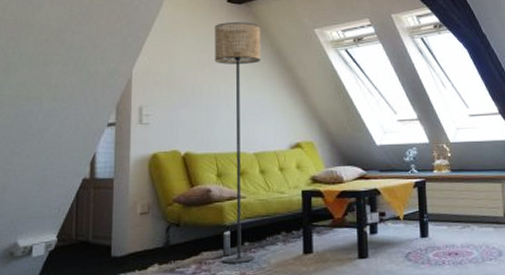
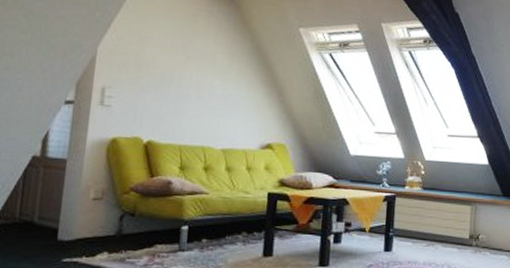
floor lamp: present [214,22,260,264] -> none [178,9,242,260]

